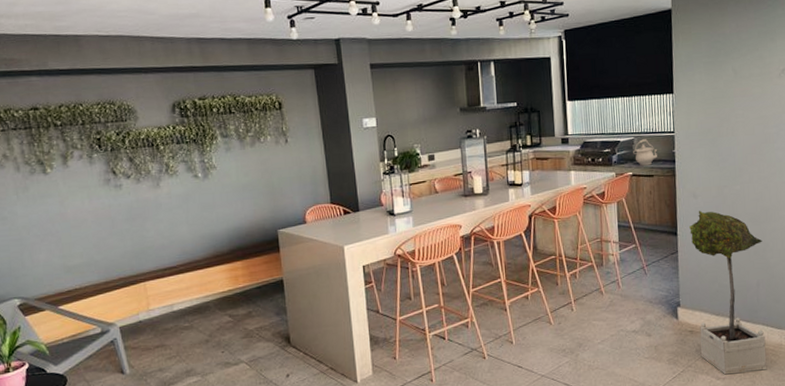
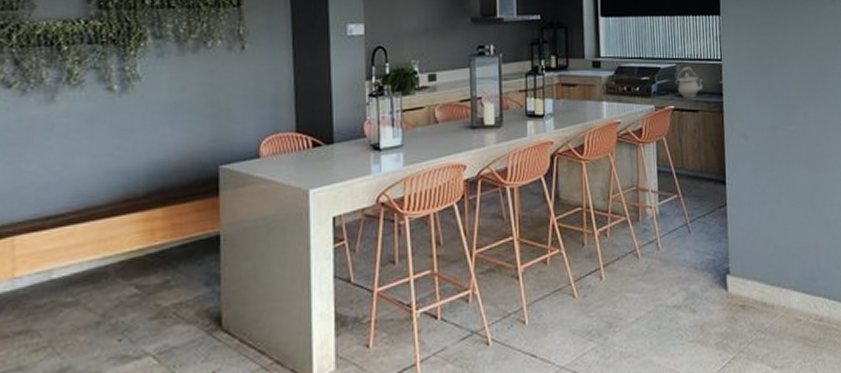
potted tree: present [689,210,767,375] -> none [739,154,831,362]

